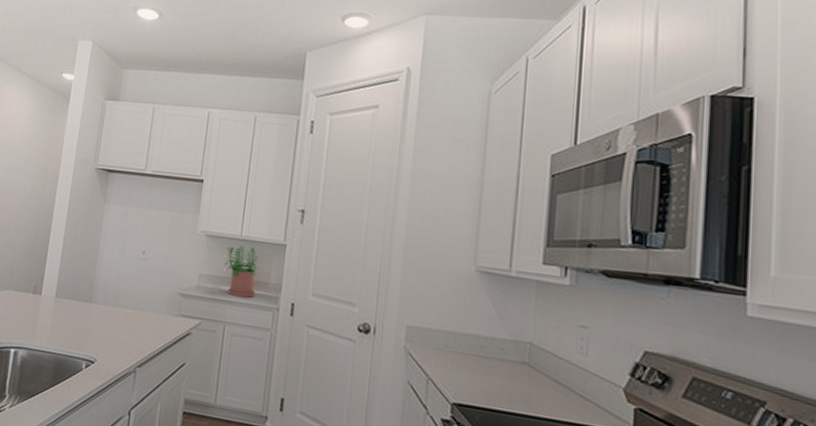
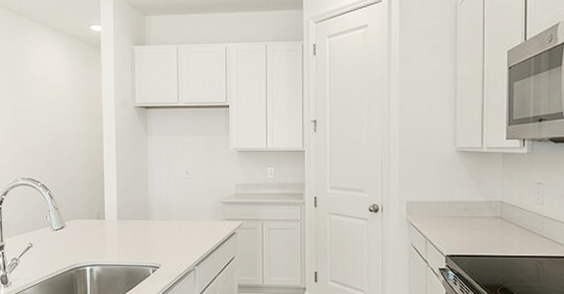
potted plant: present [225,246,258,298] -> none [256,157,284,198]

